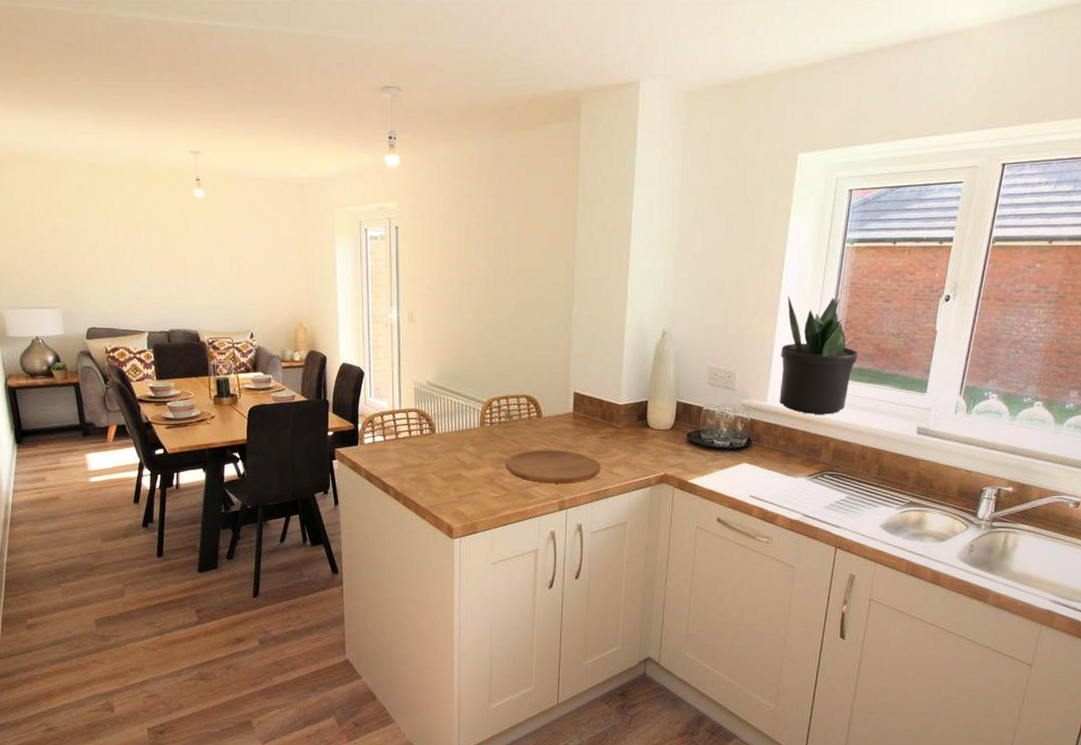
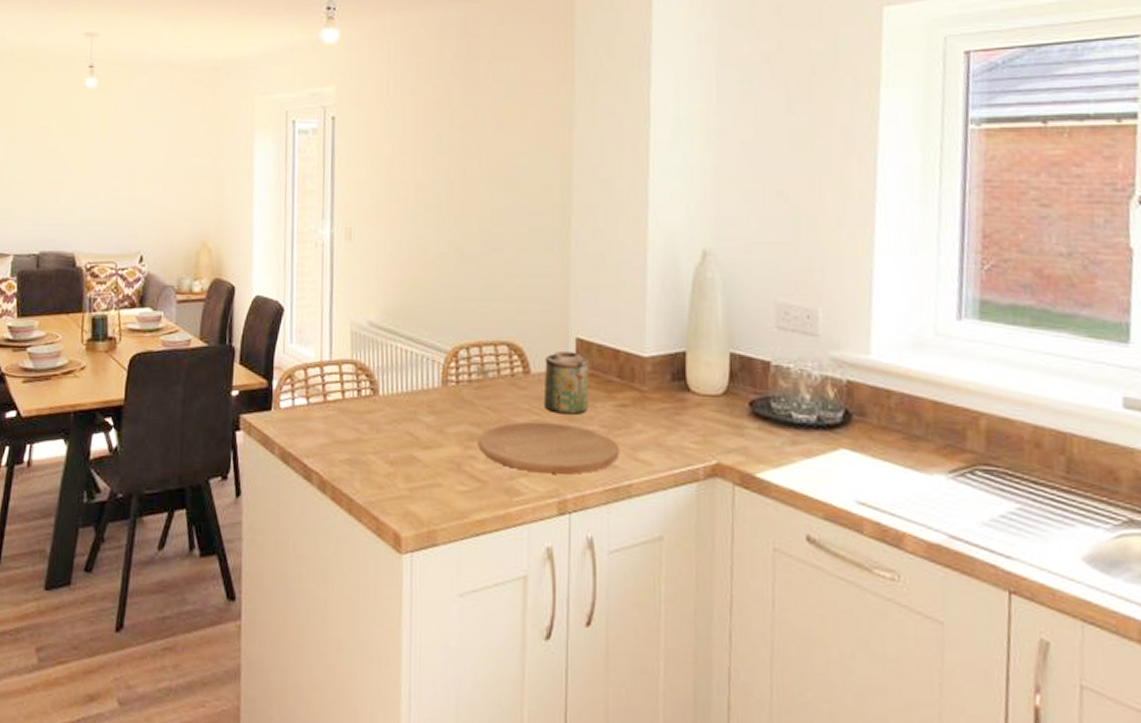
canister: none [551,401,582,445] -> present [543,350,589,416]
planter: present [779,296,857,414] -> none [885,200,1008,375]

